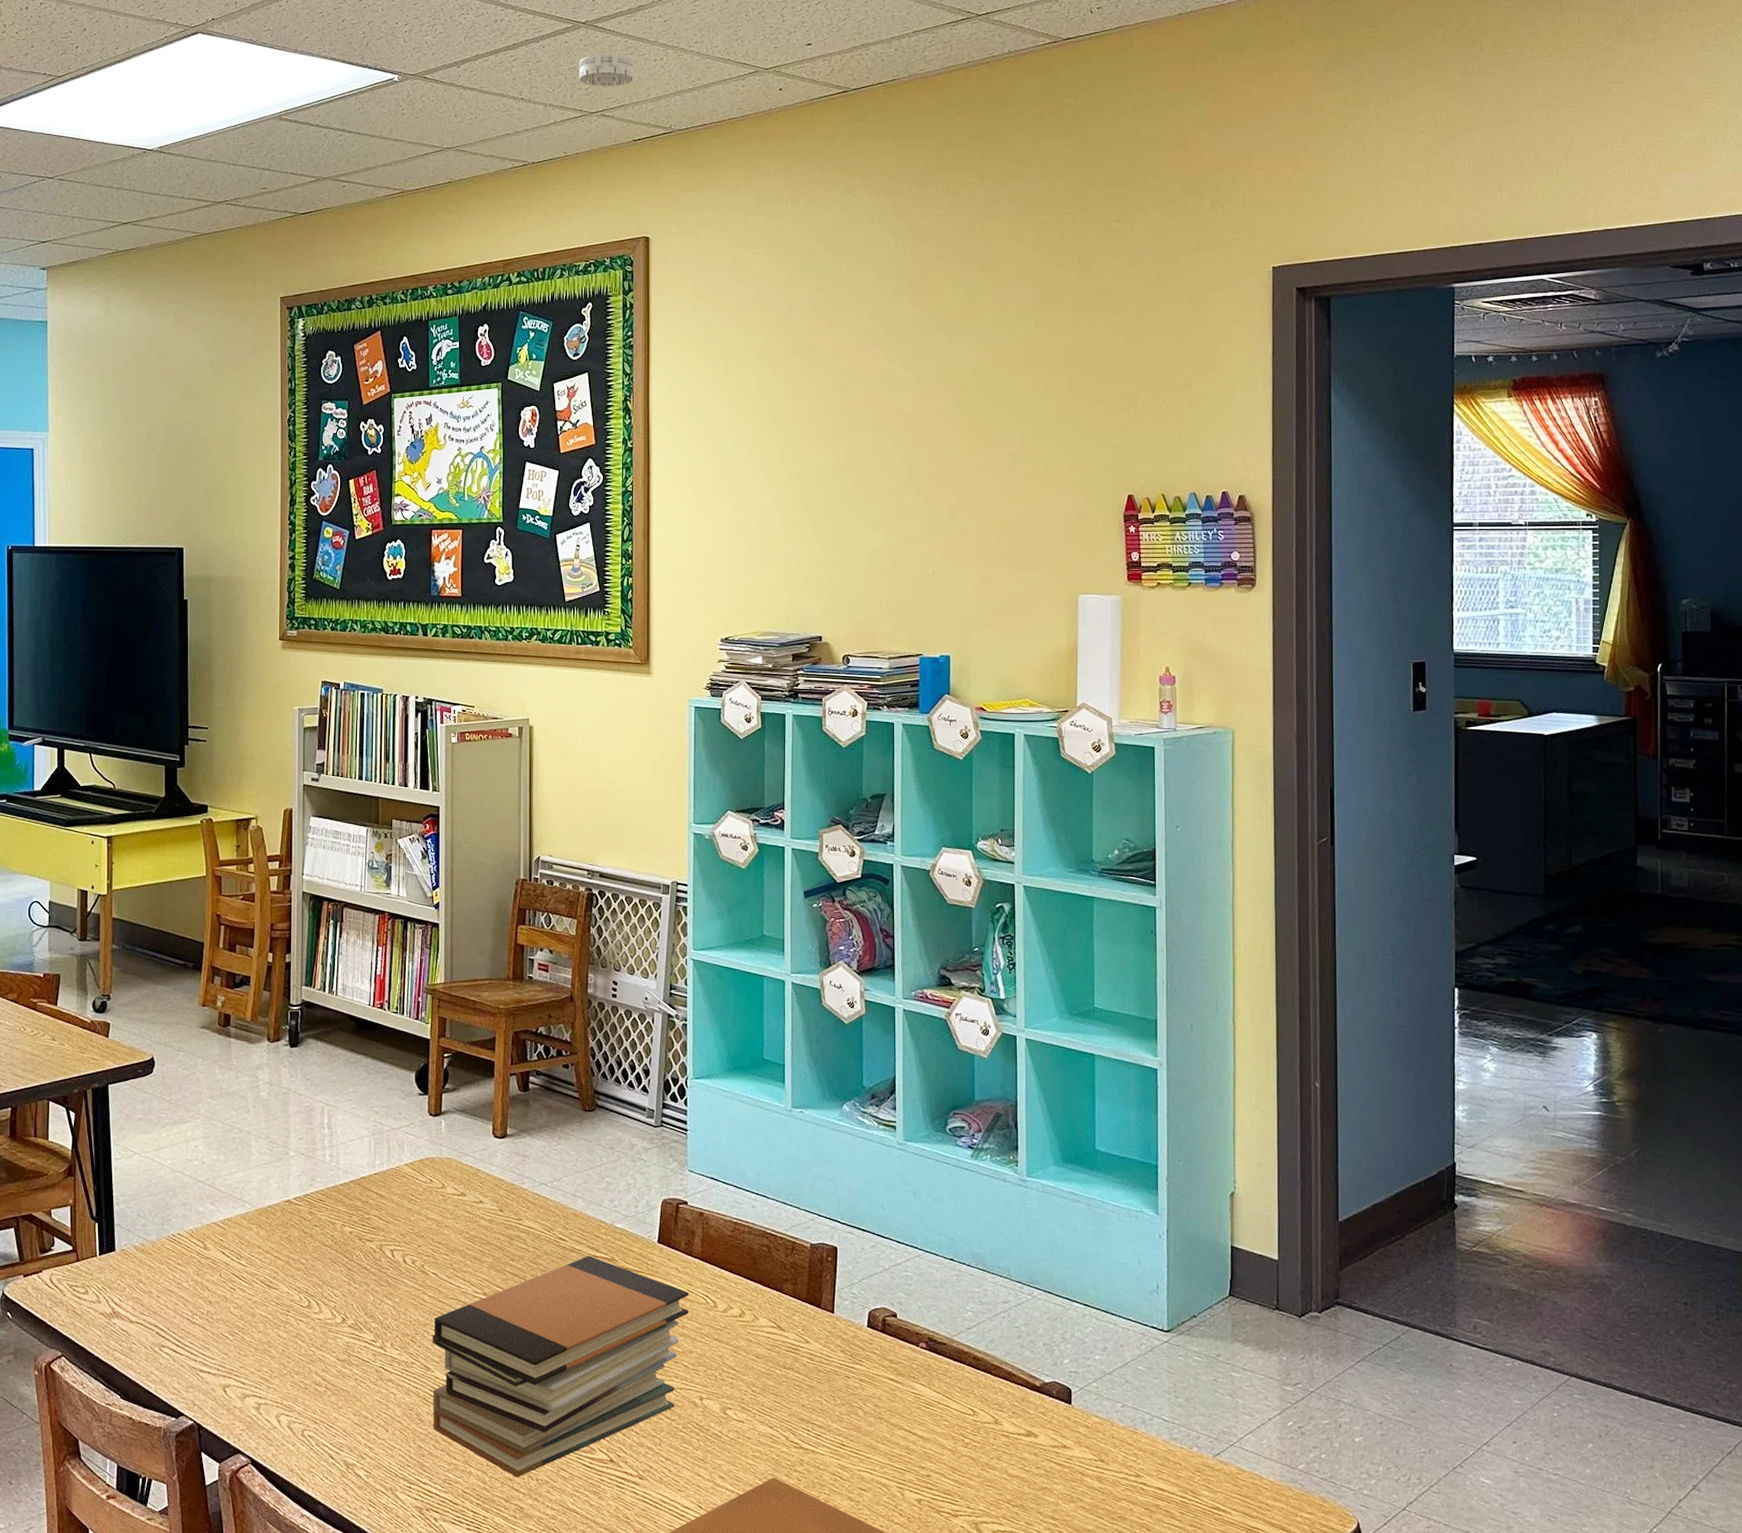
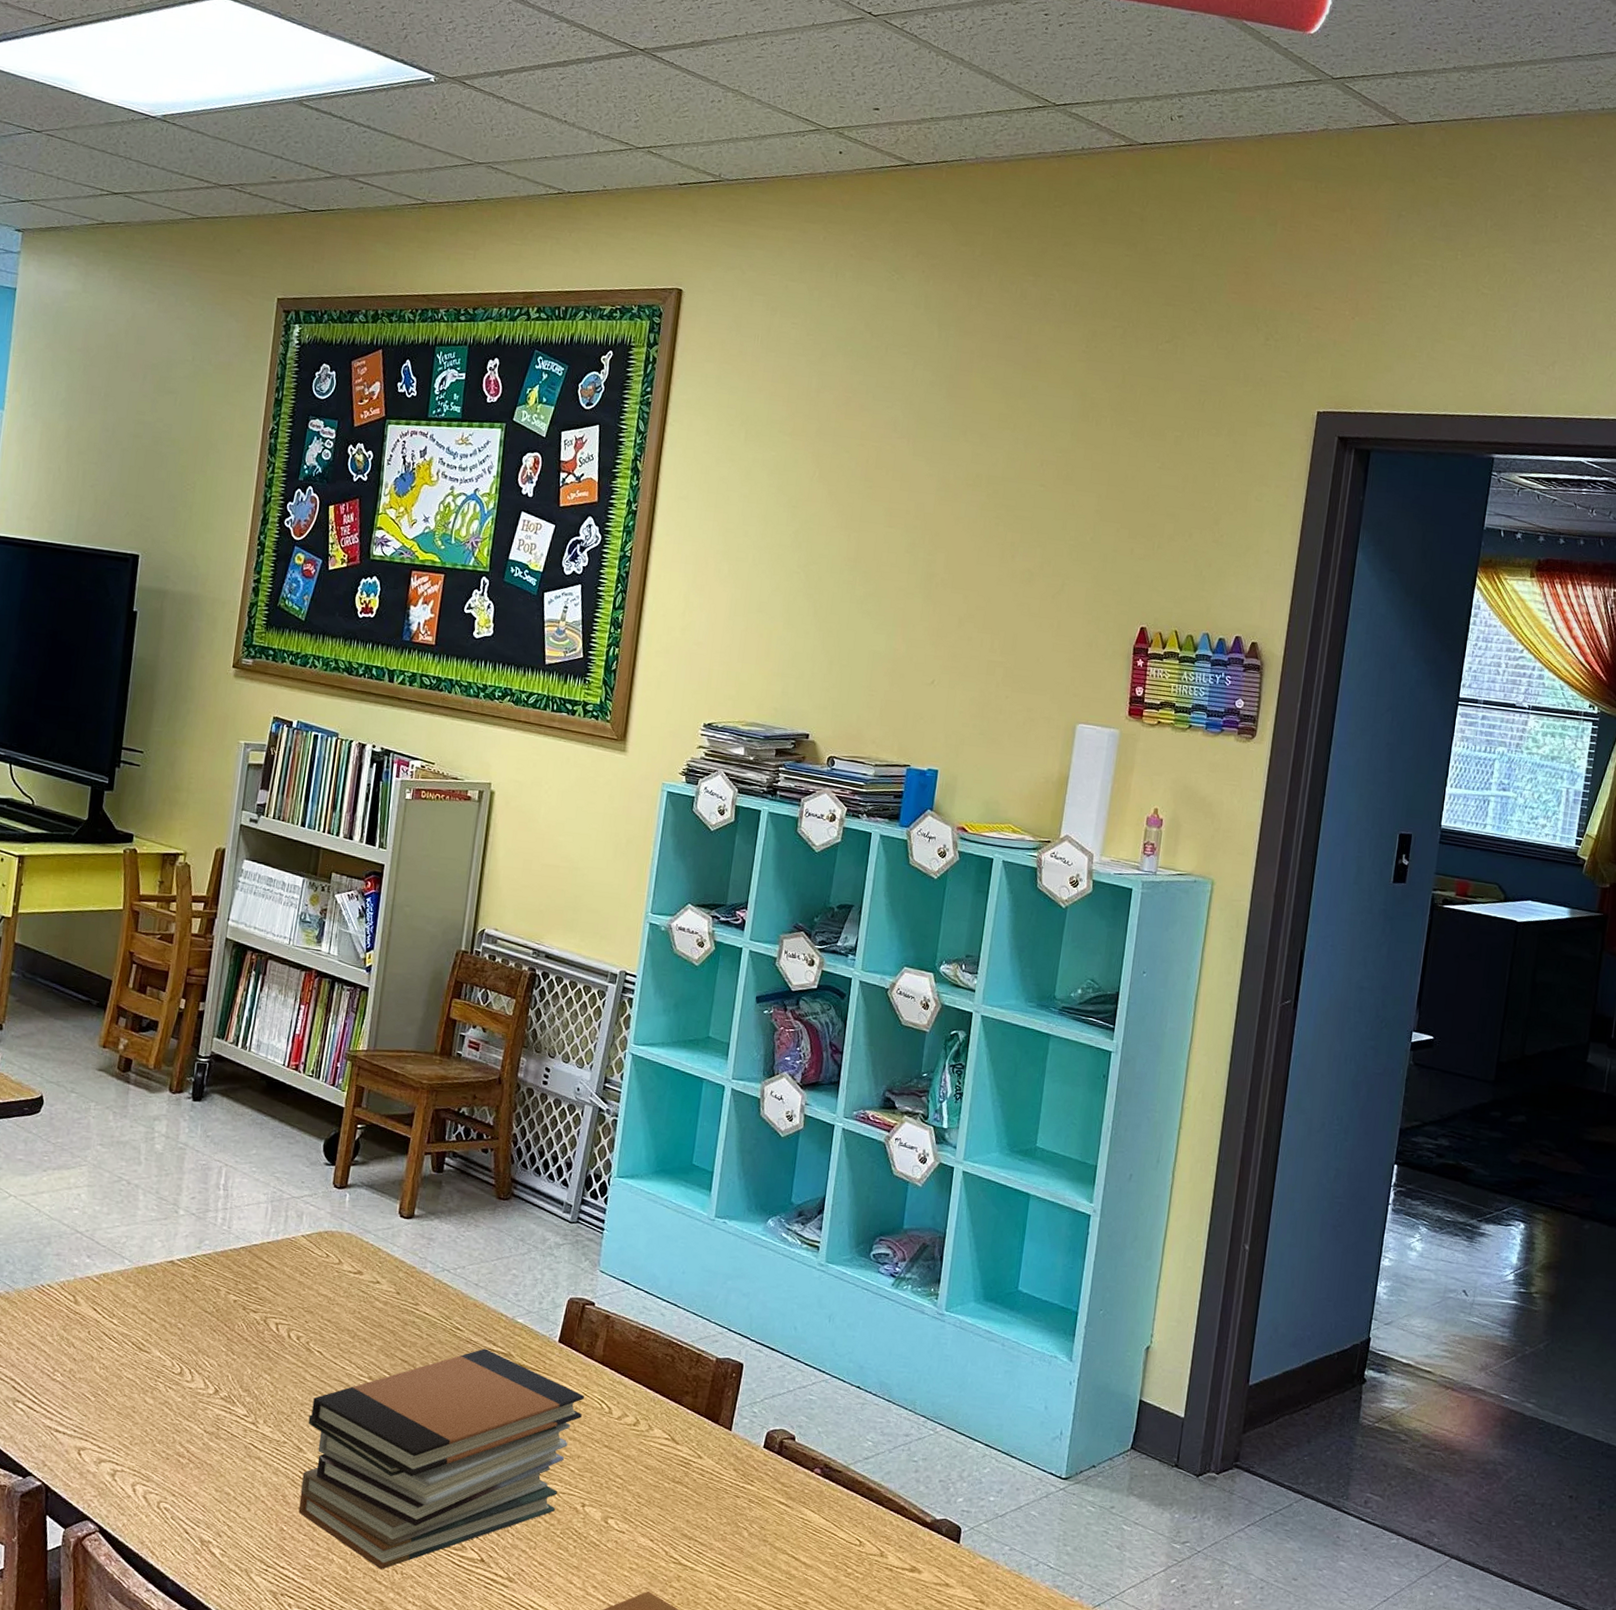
smoke detector: present [578,53,634,87] -> none [629,85,690,124]

